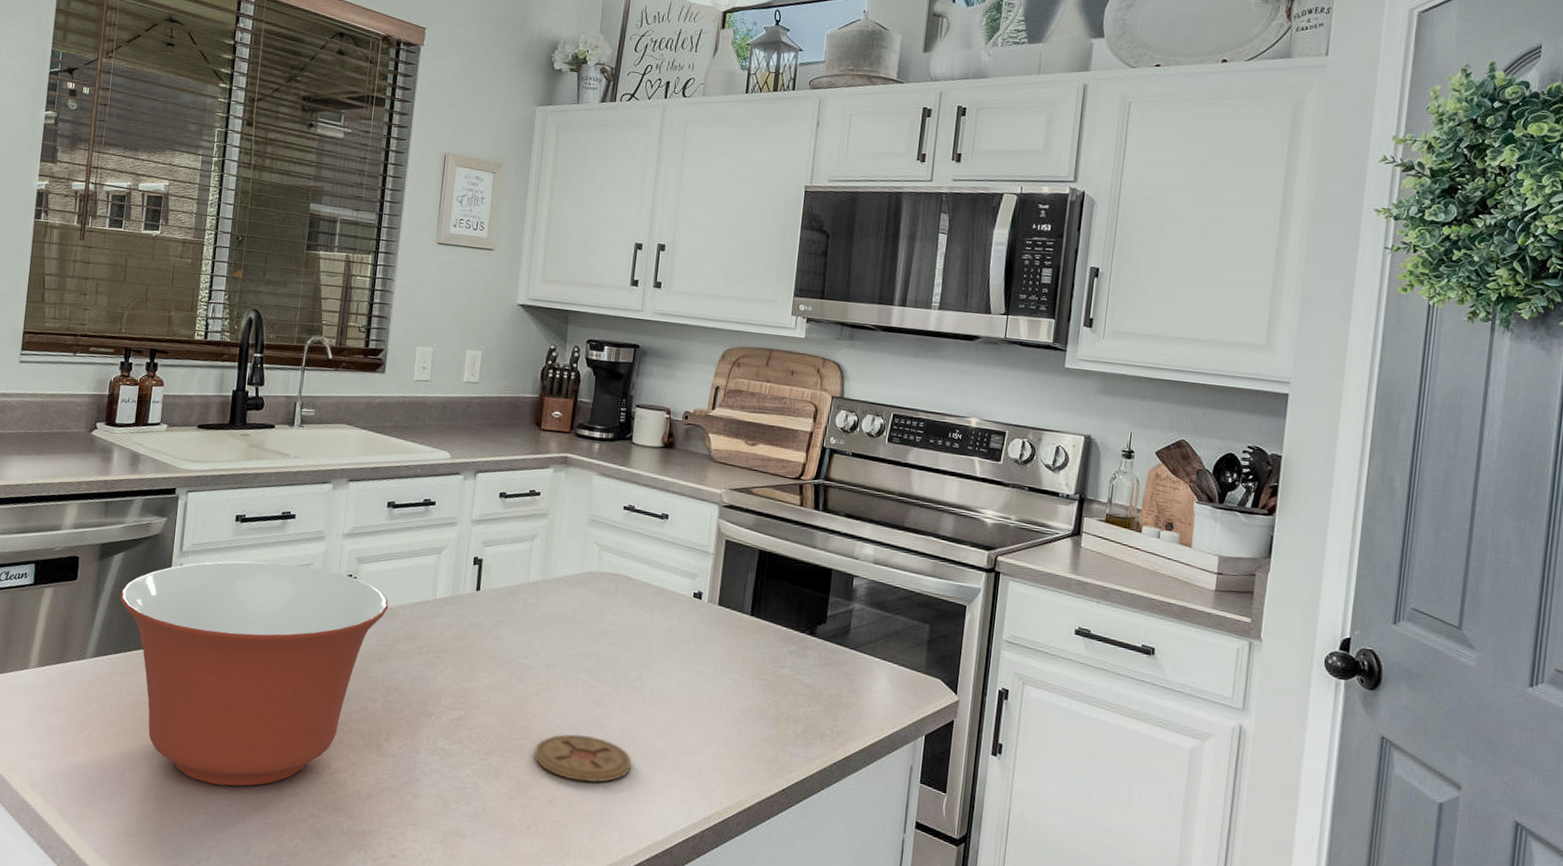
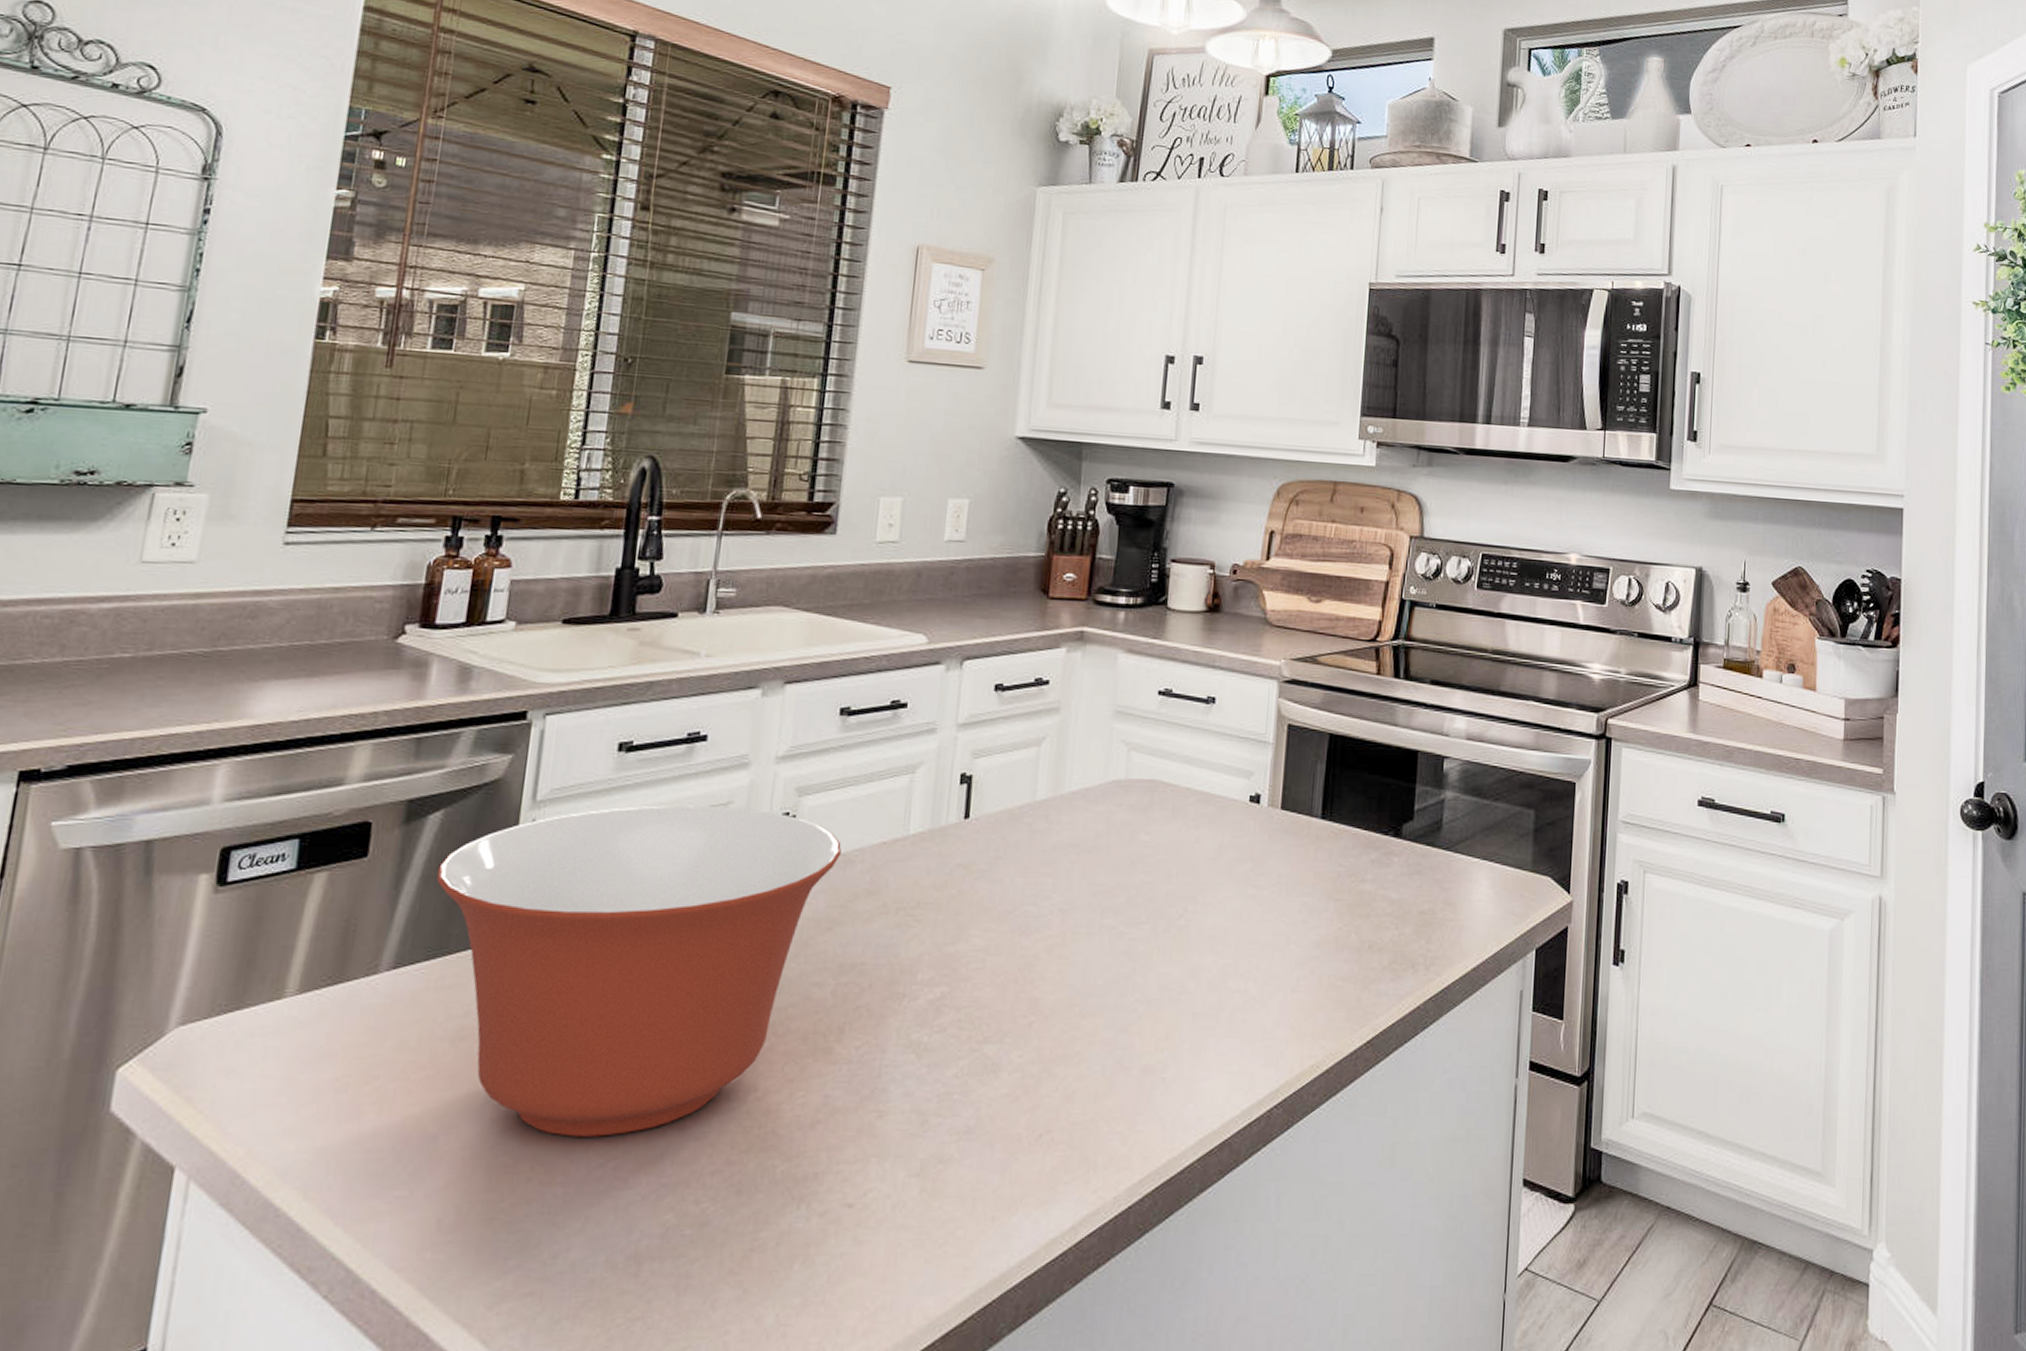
coaster: present [534,734,632,783] -> none [1046,999,1176,1064]

